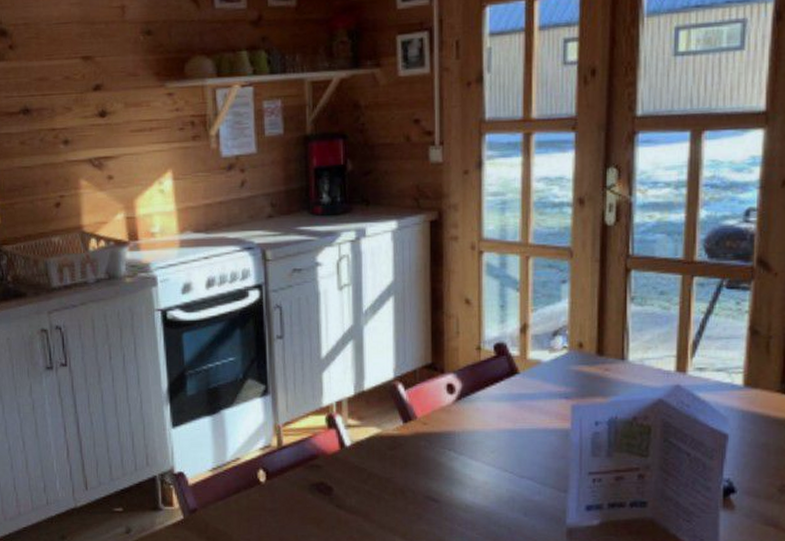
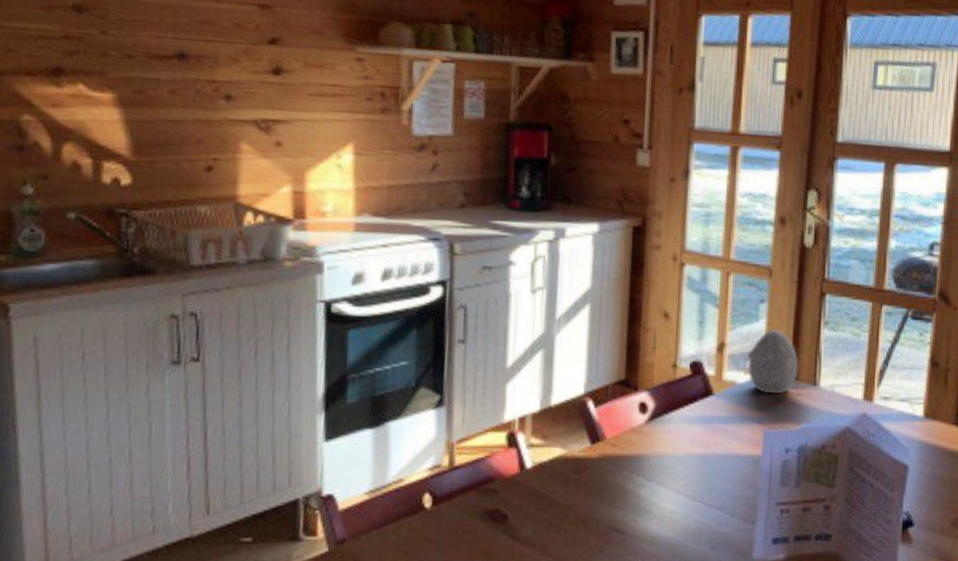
decorative egg: none [552,308,605,371] -> present [747,330,799,394]

